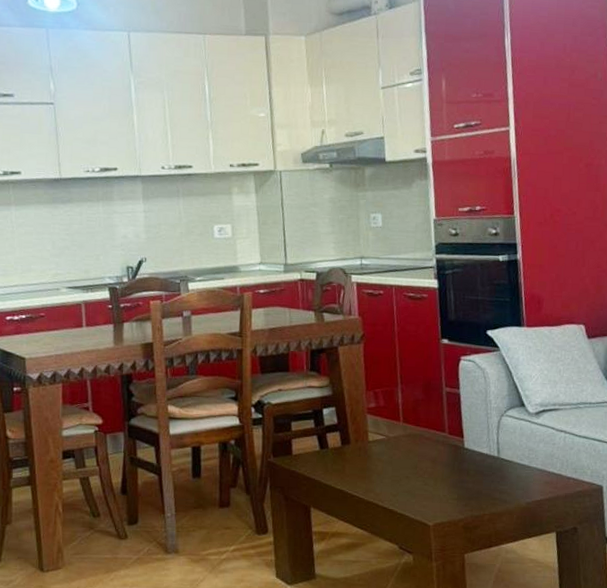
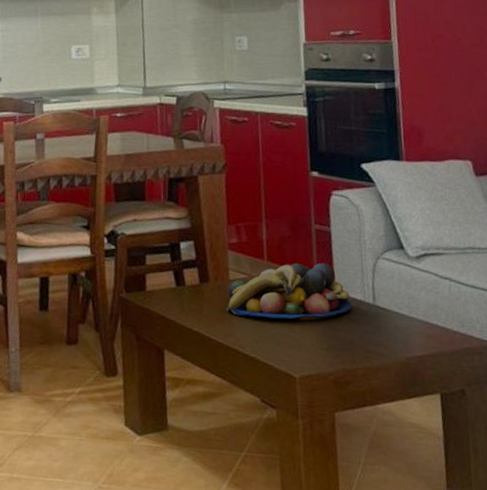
fruit bowl: none [366,422,479,474] -> present [226,262,352,319]

